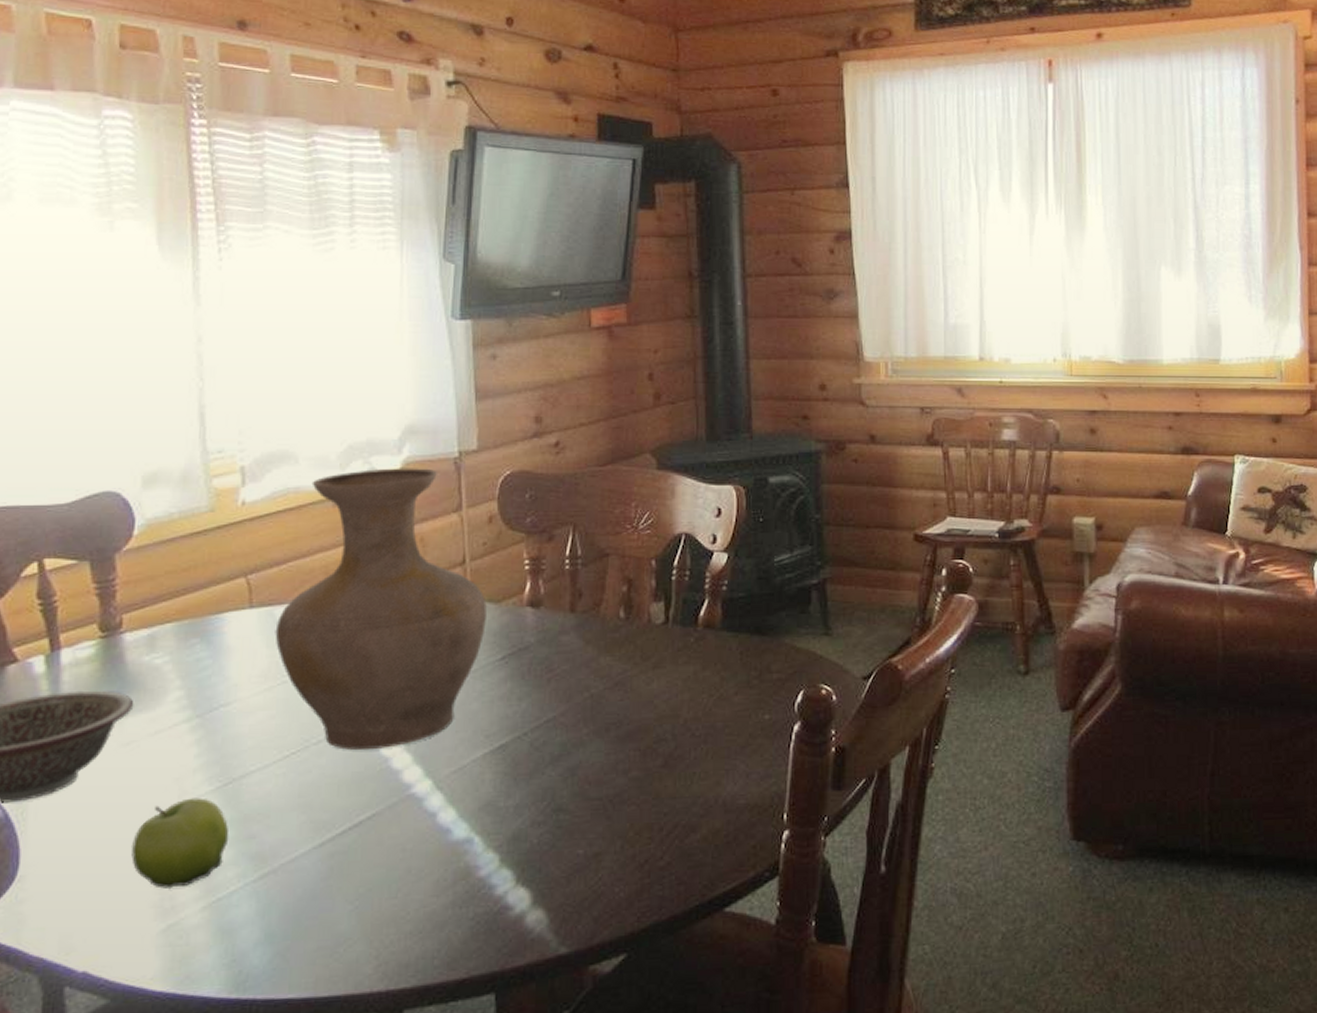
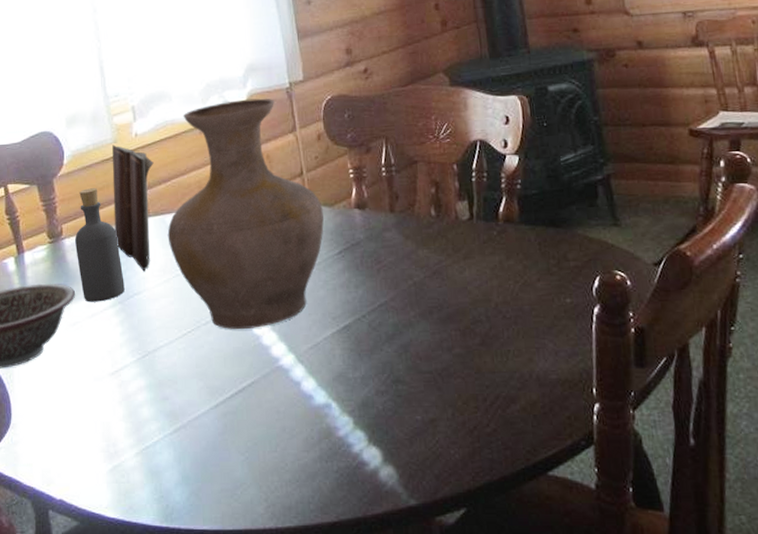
fruit: present [131,798,229,889] -> none [84,366,150,437]
bottle: none [139,568,208,716] -> present [75,188,125,302]
diary: none [199,514,265,677] -> present [112,144,154,272]

